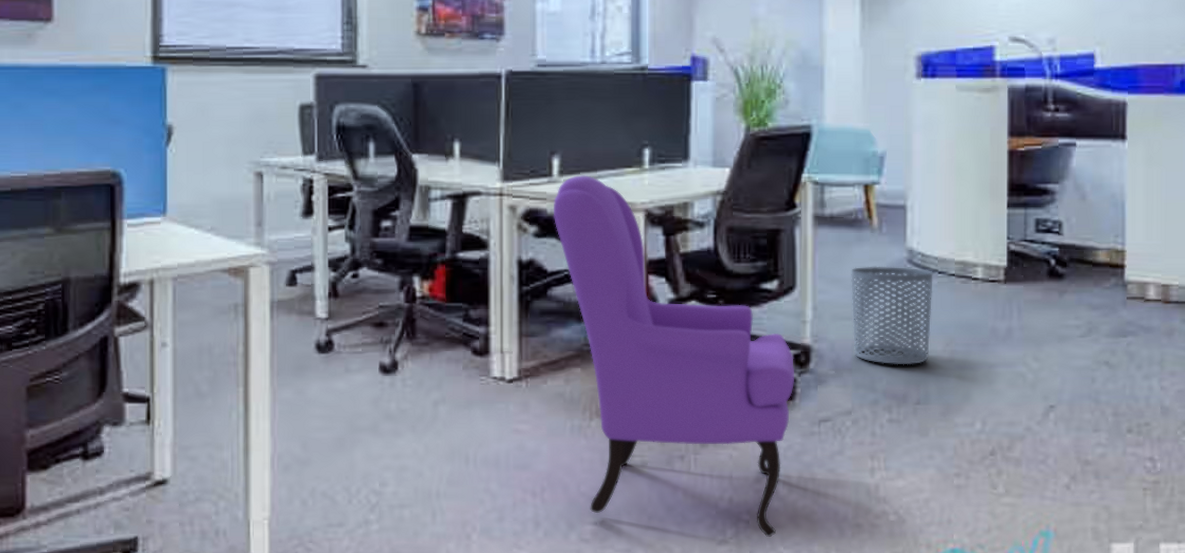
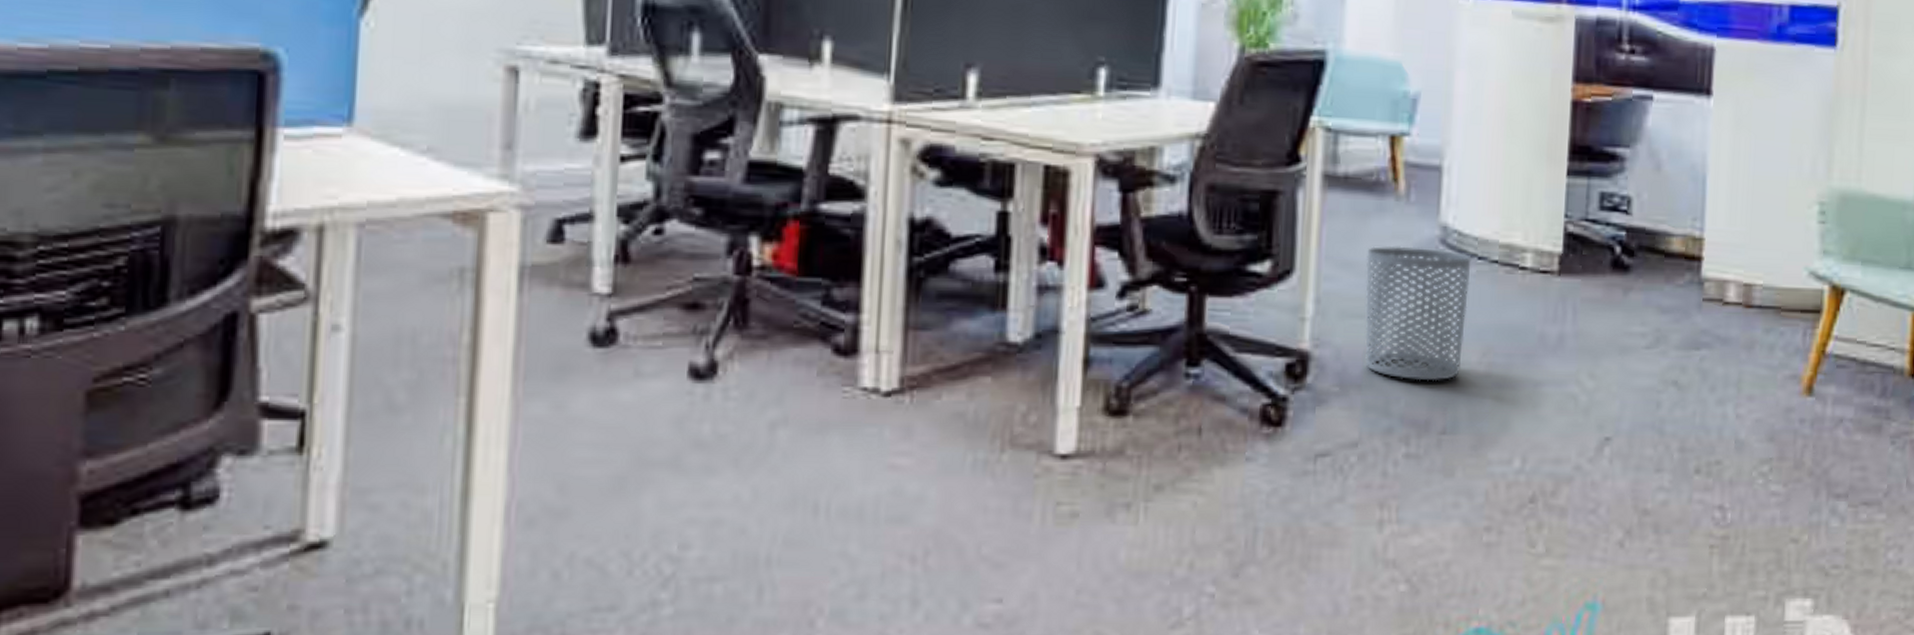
armchair: present [553,175,794,537] -> none [963,100,1287,616]

